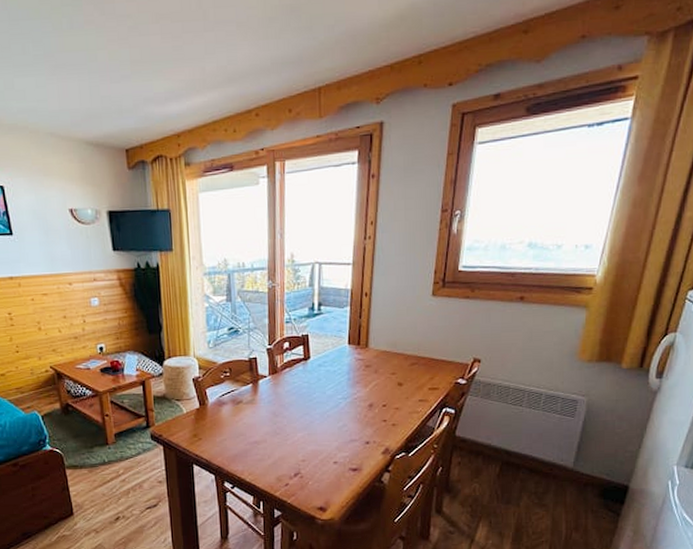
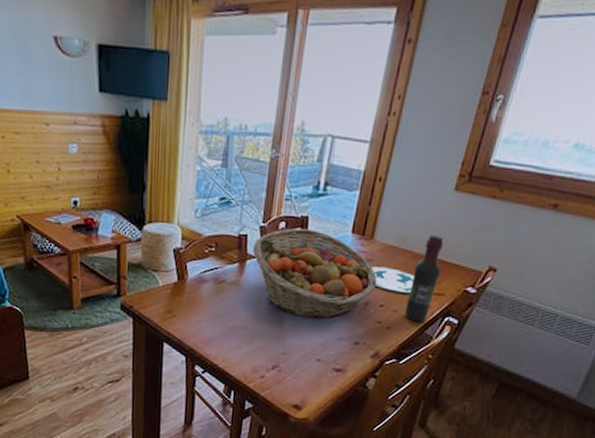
fruit basket: none [263,346,377,425] -> present [253,228,377,320]
plate: none [370,370,409,392] -> present [371,266,414,293]
wine bottle: none [406,337,432,416] -> present [404,235,444,322]

